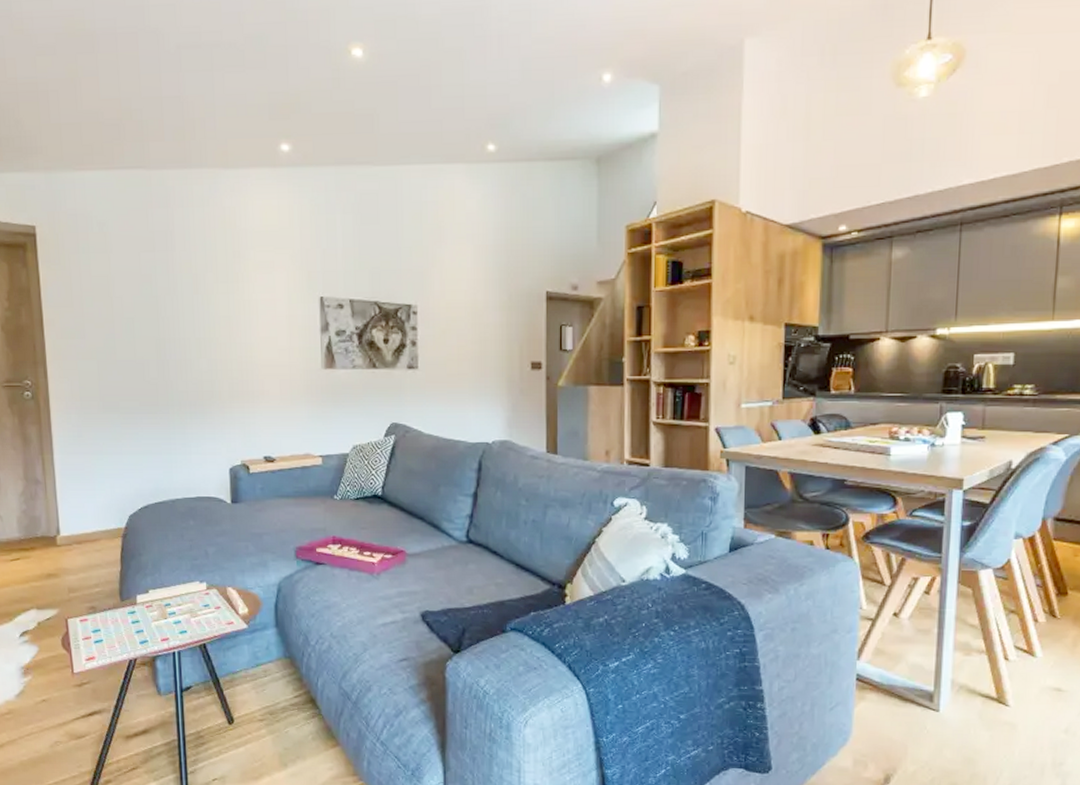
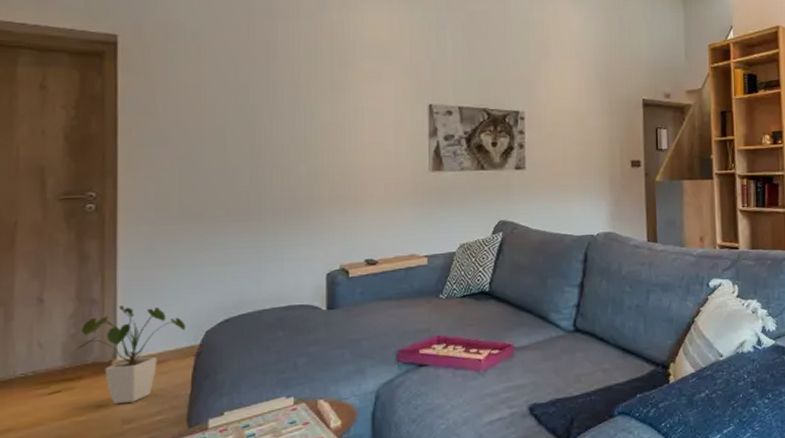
house plant: none [27,487,113,574] -> present [75,305,186,403]

